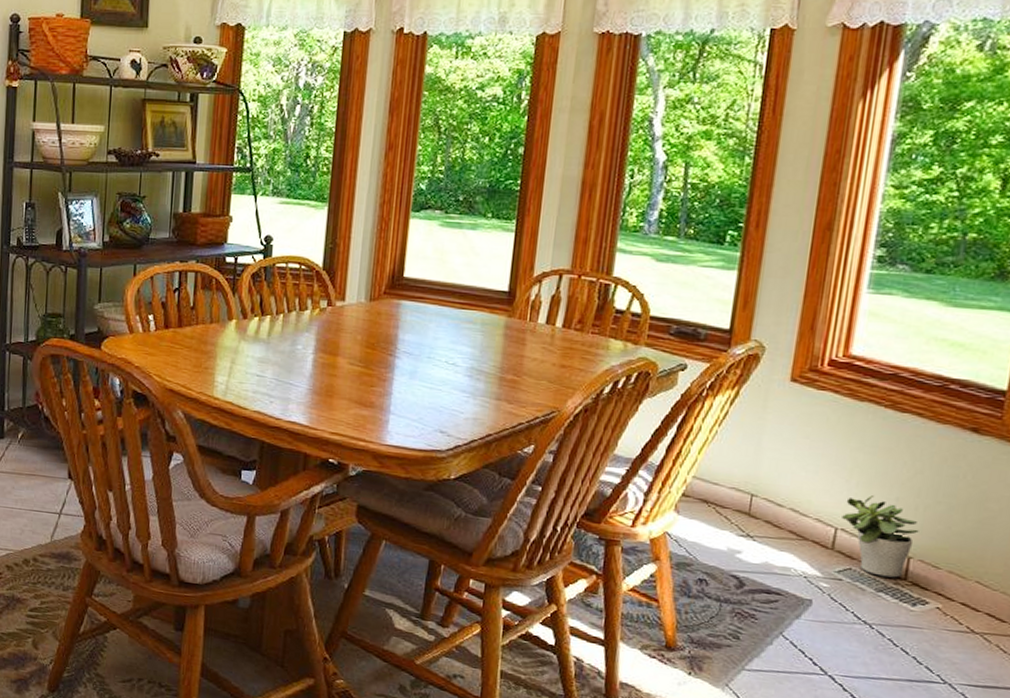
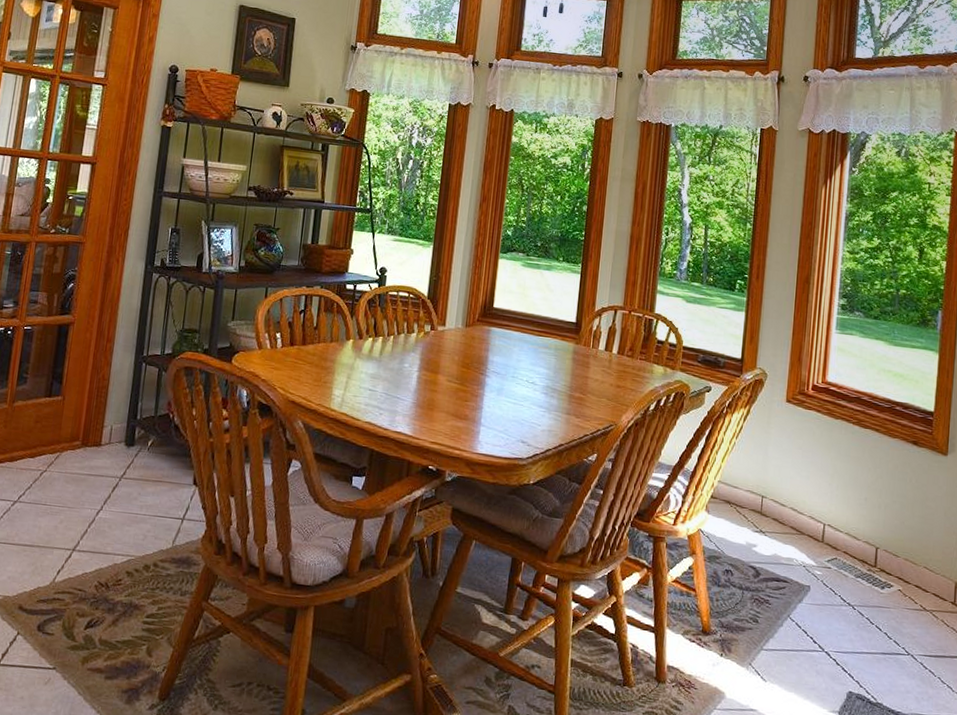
potted plant: present [842,495,919,578] -> none [828,496,882,566]

